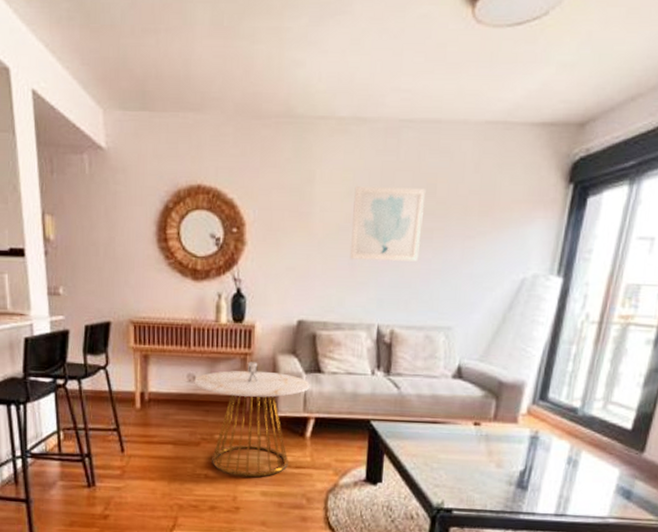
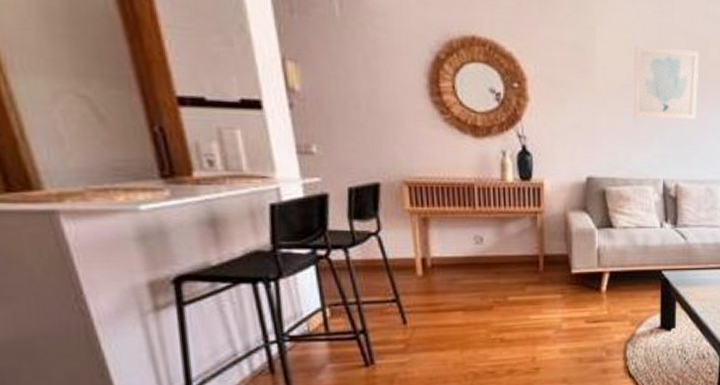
side table: present [194,361,310,478] -> none [482,220,603,337]

